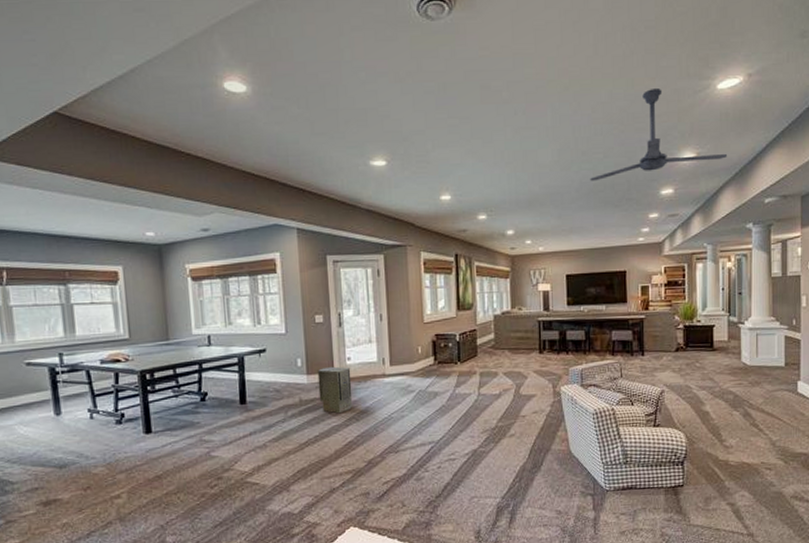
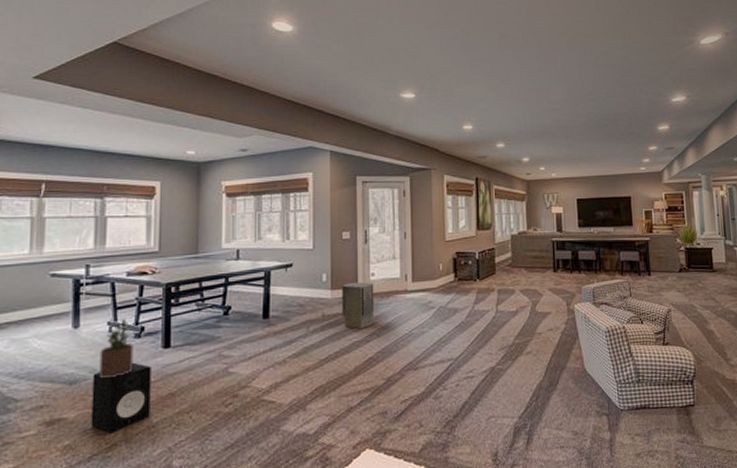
speaker: none [80,447,140,513] -> present [91,362,151,434]
potted cactus: none [84,406,118,463] -> present [99,319,134,379]
ceiling fan: present [590,87,728,182] -> none [596,41,714,117]

